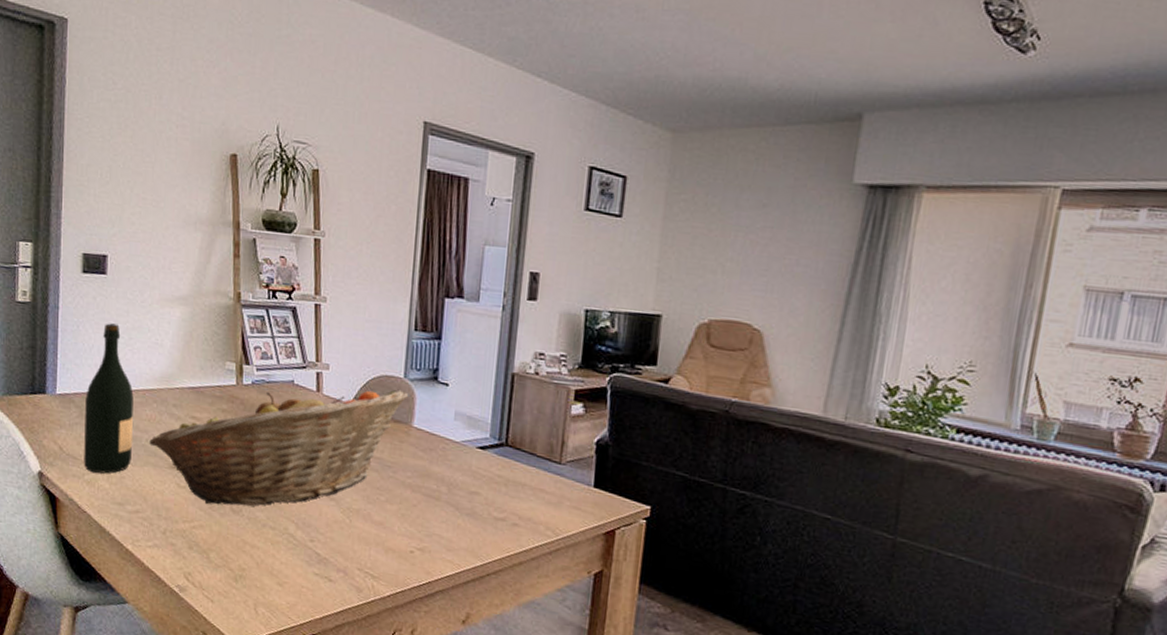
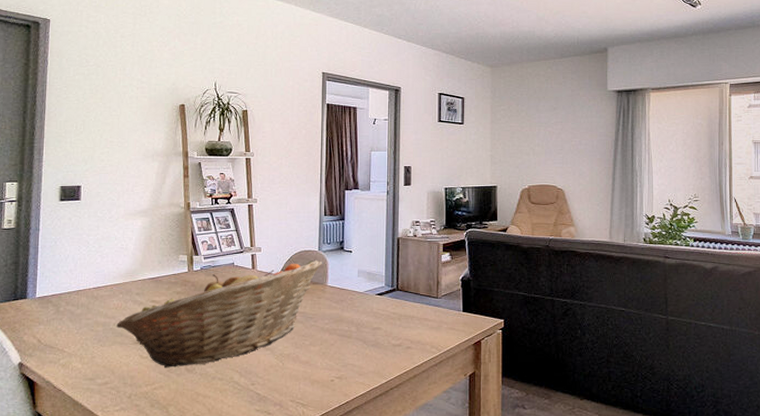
wine bottle: present [84,323,134,474] -> none [59,237,103,358]

